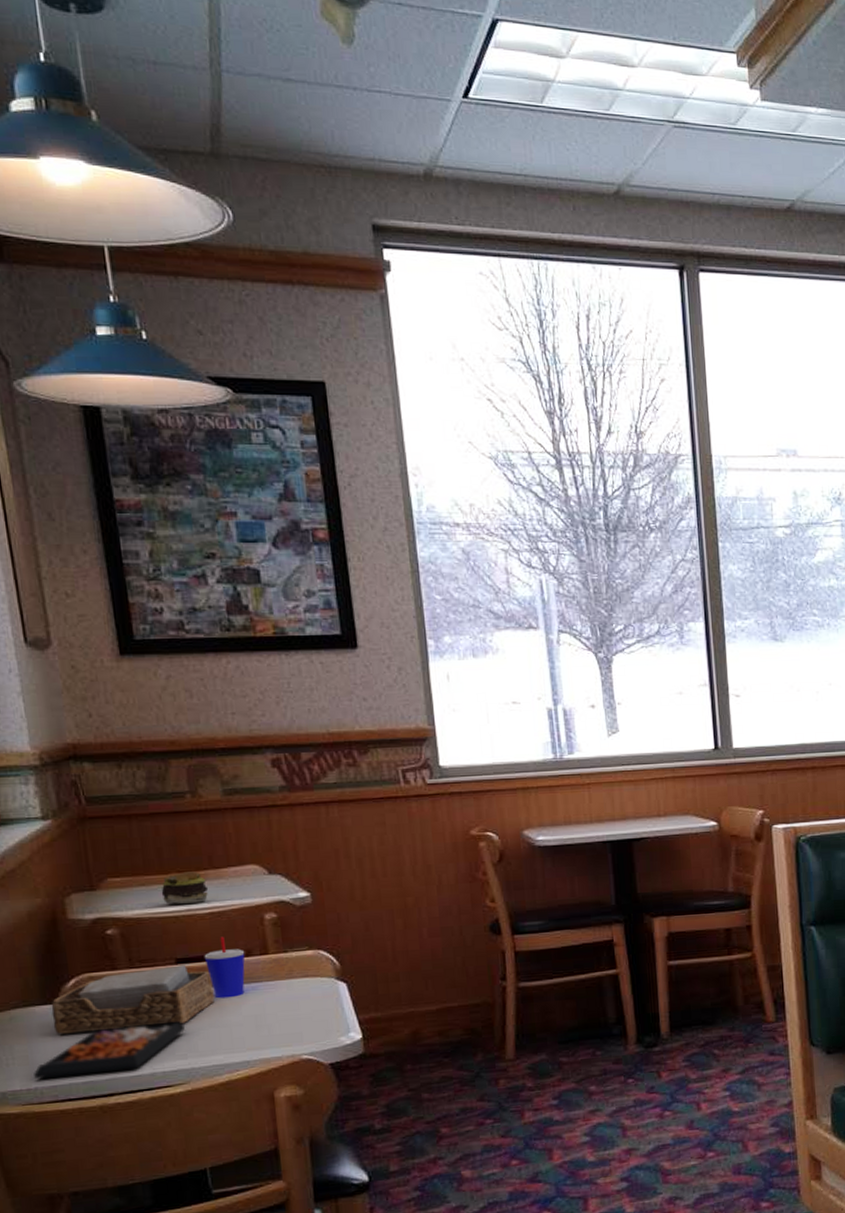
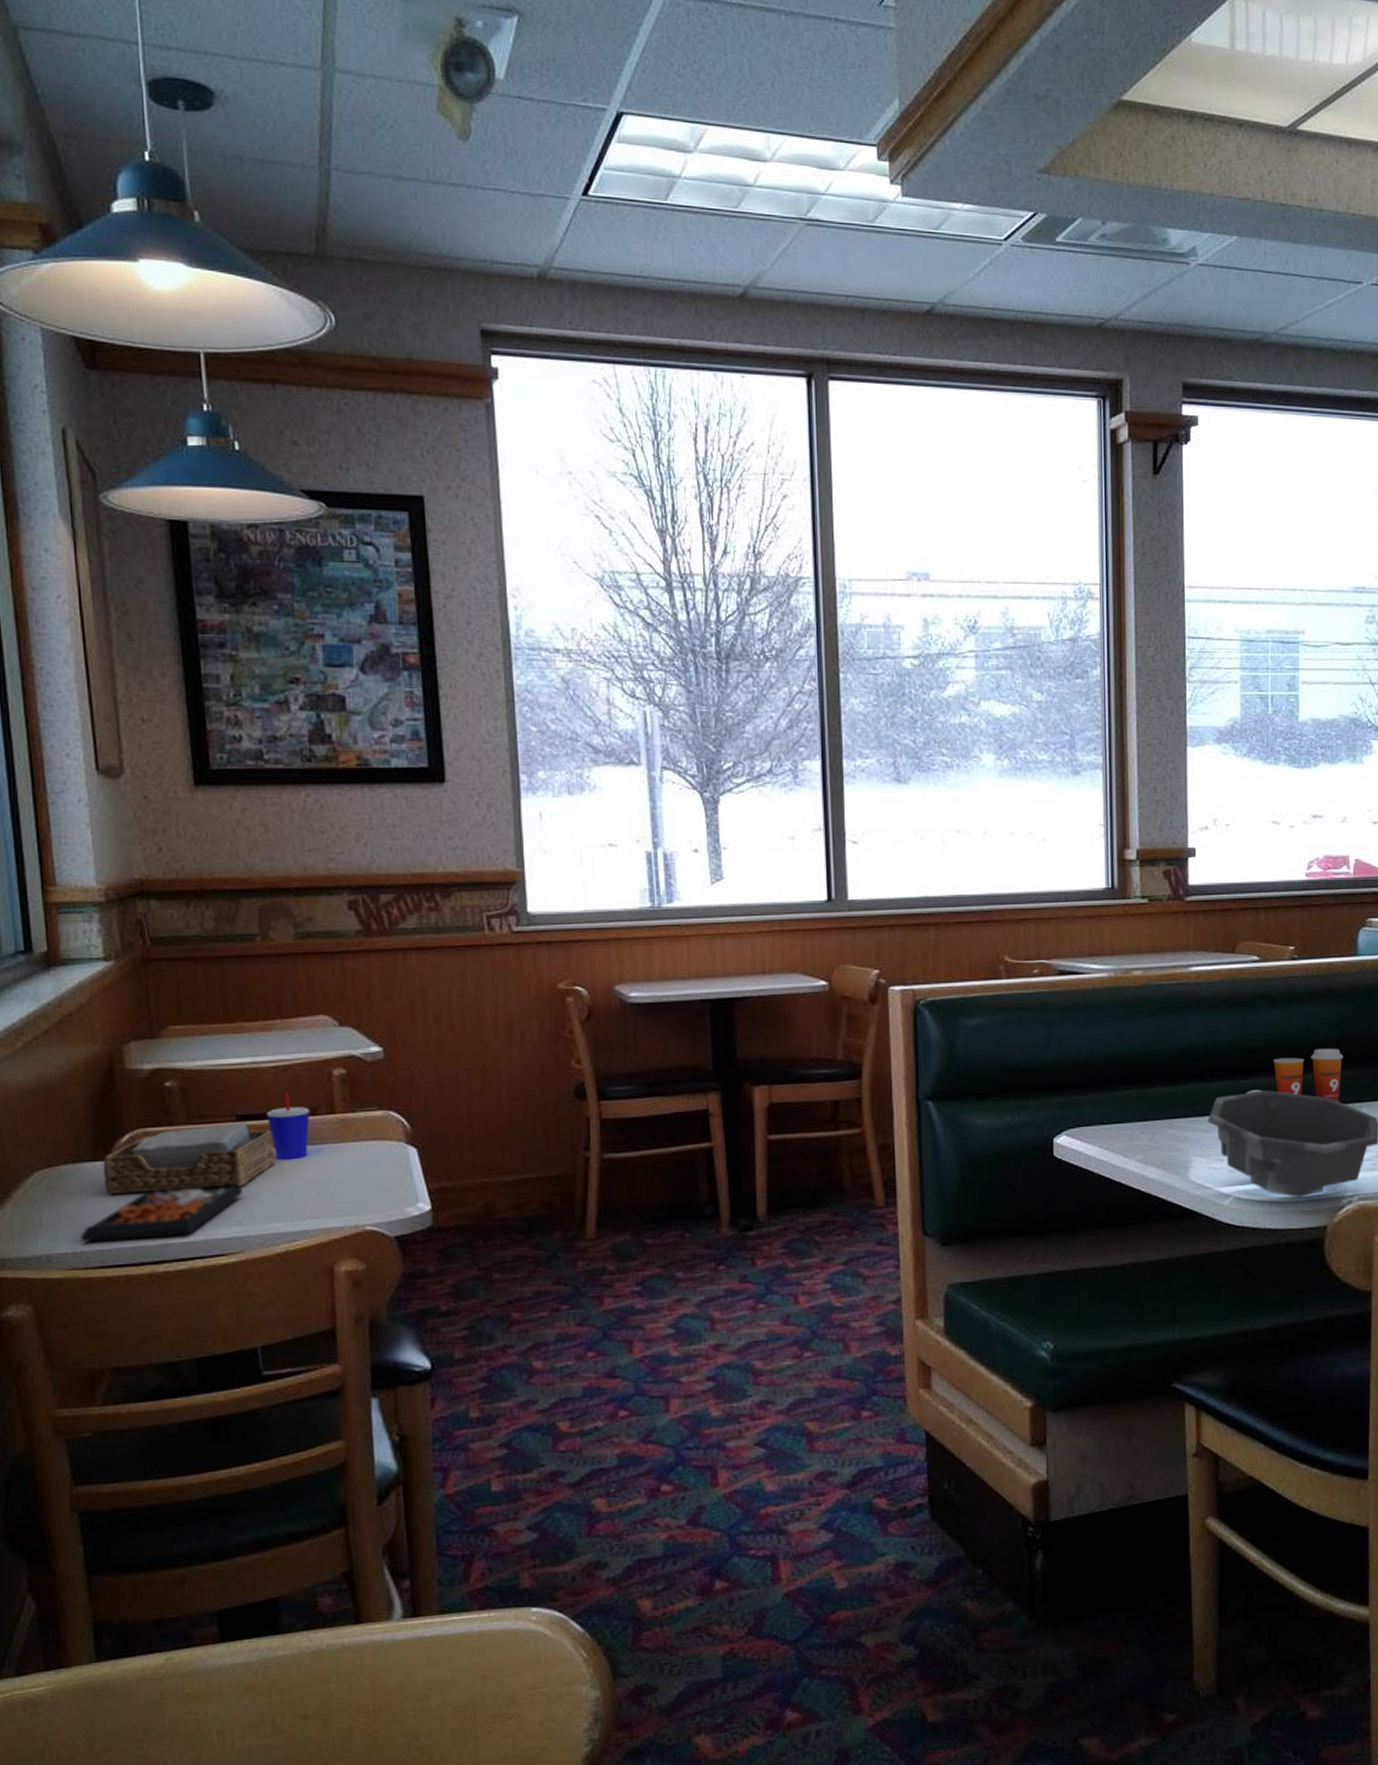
burger: present [161,871,209,904] -> none [224,1021,275,1056]

